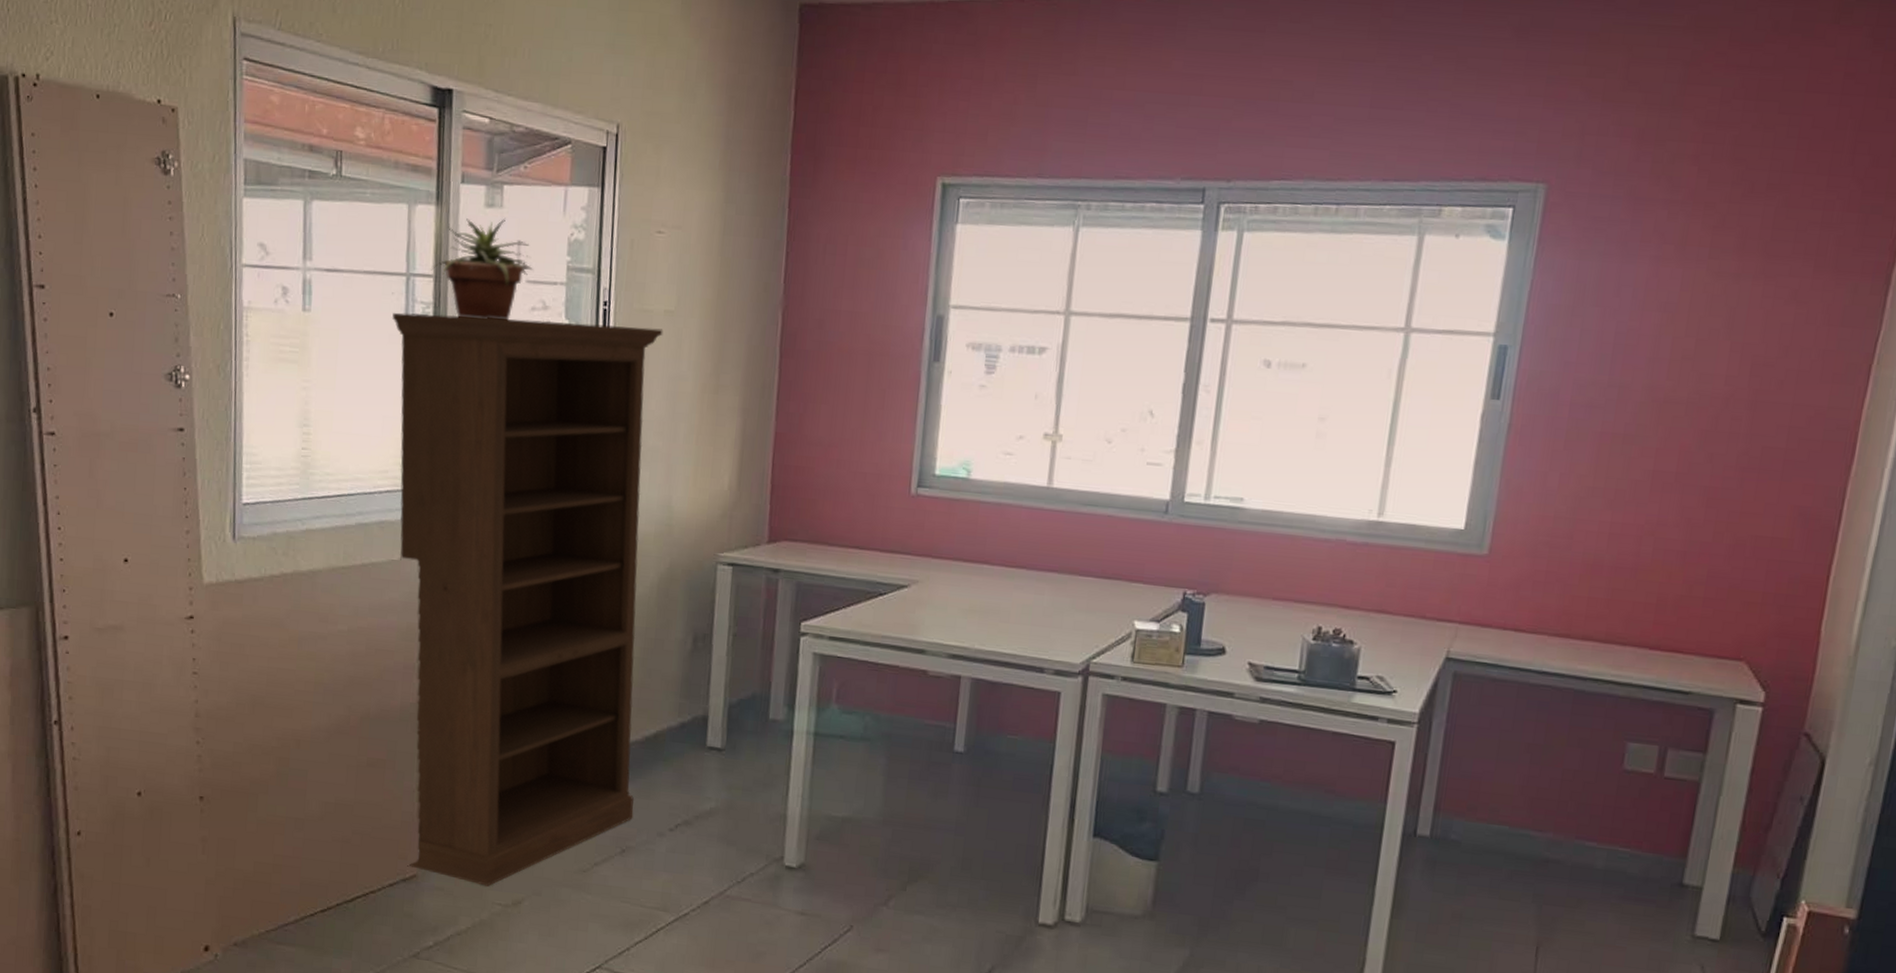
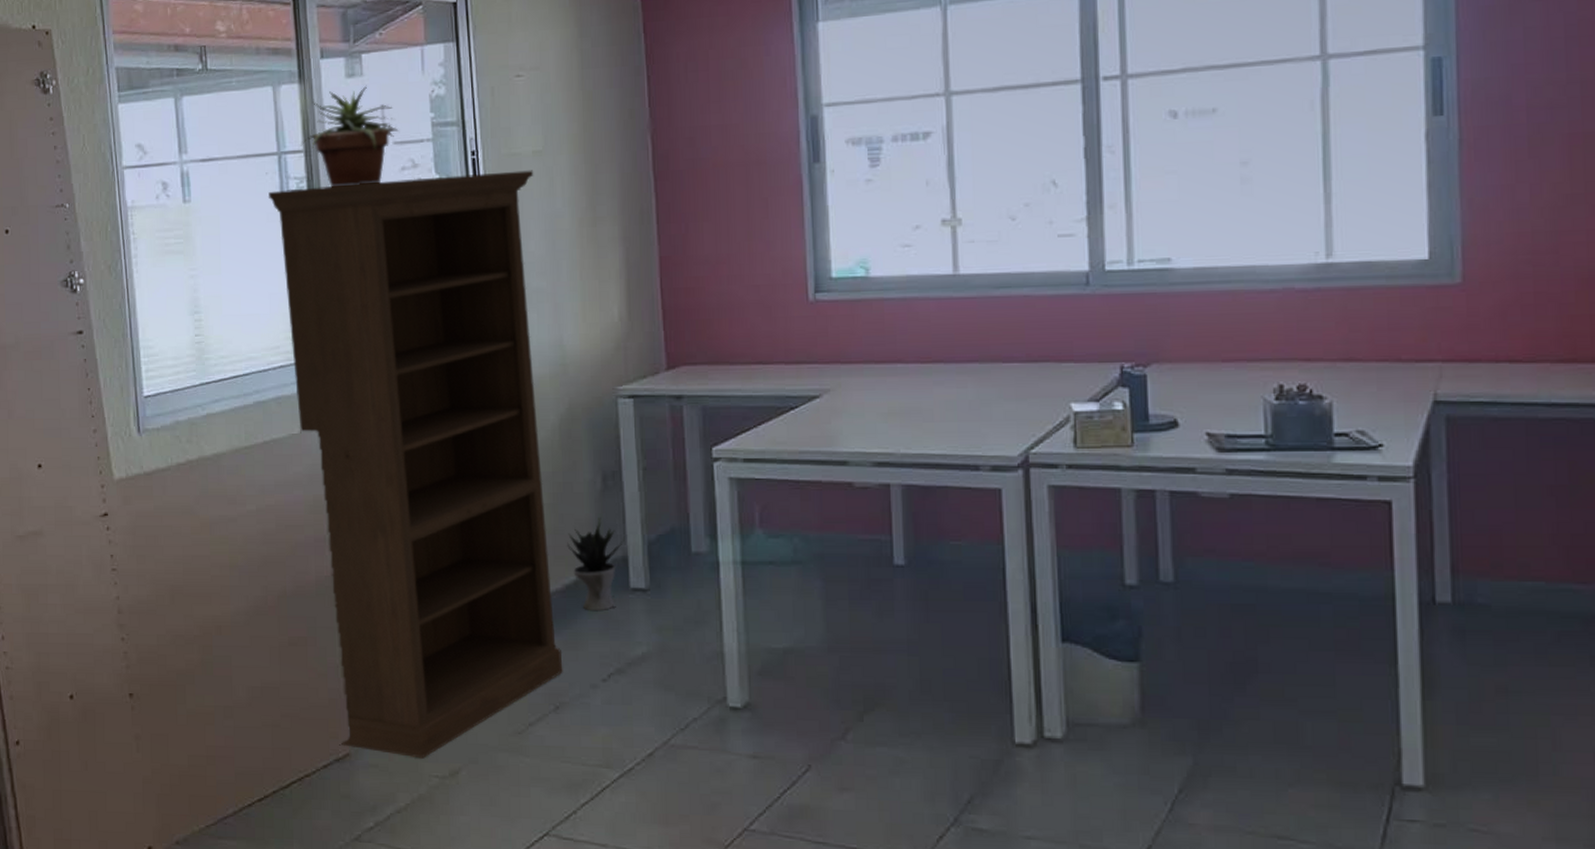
potted plant: none [651,676,708,765] -> present [567,517,625,612]

